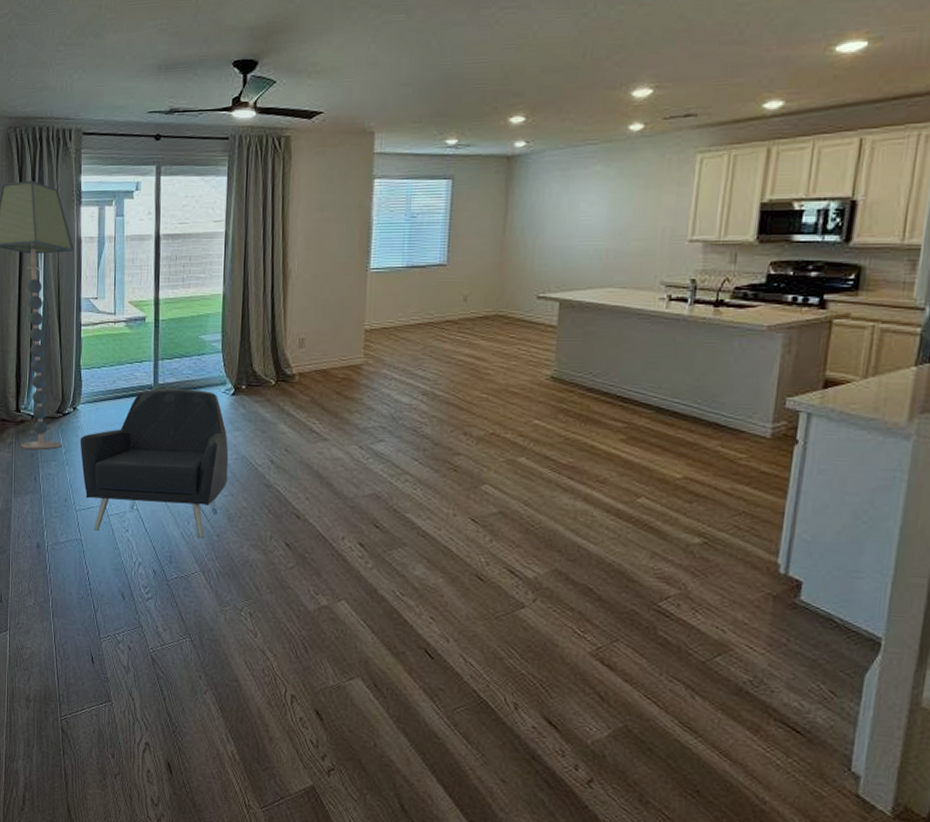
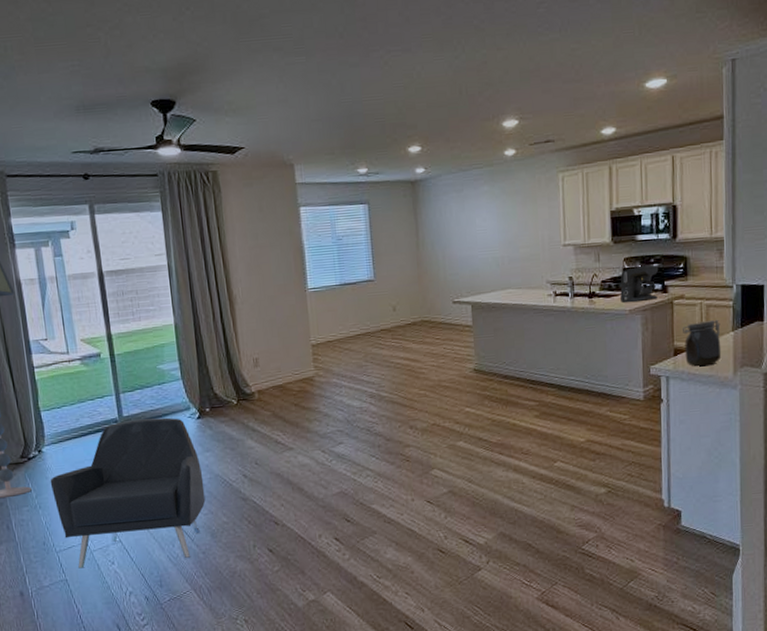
coffee maker: none [758,272,819,318] -> present [620,265,659,304]
jar: none [838,348,899,406] -> present [683,319,722,367]

